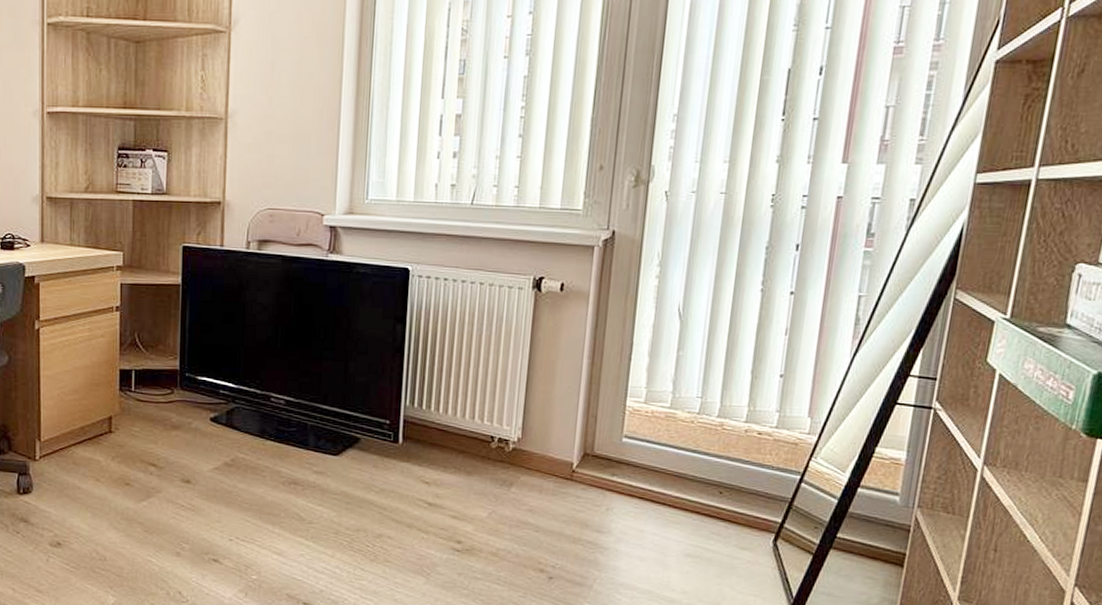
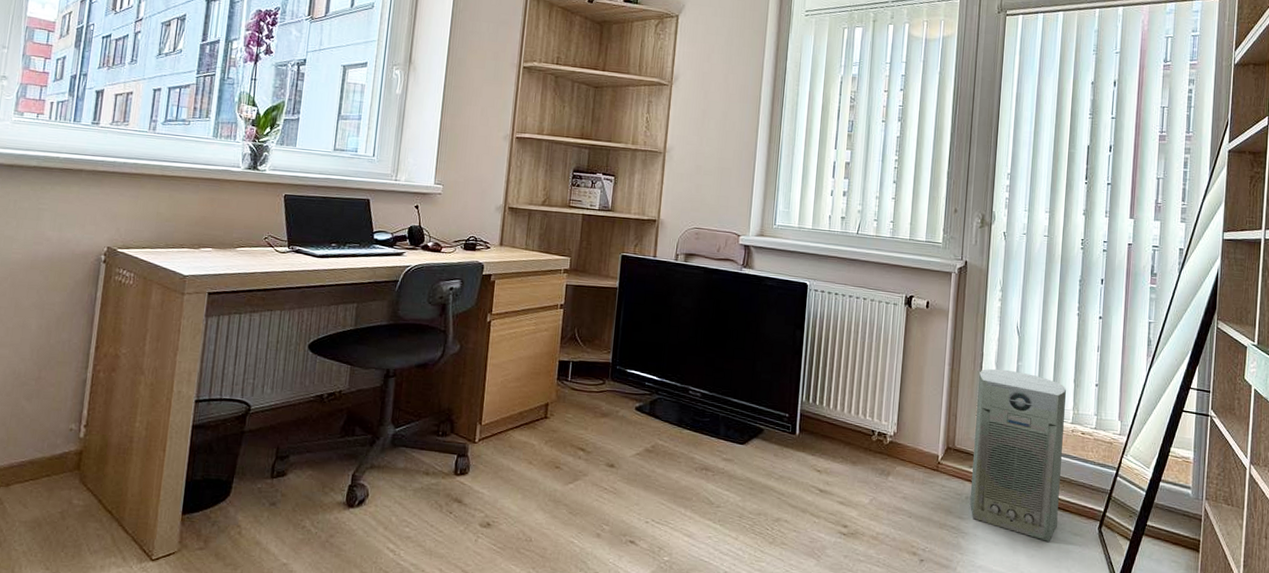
air purifier: none [611,360,742,557] -> present [969,368,1067,542]

